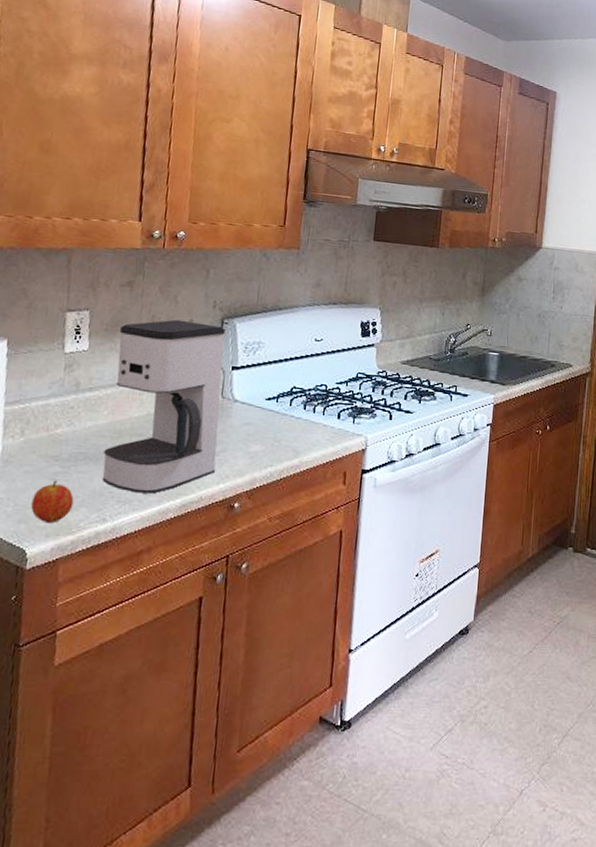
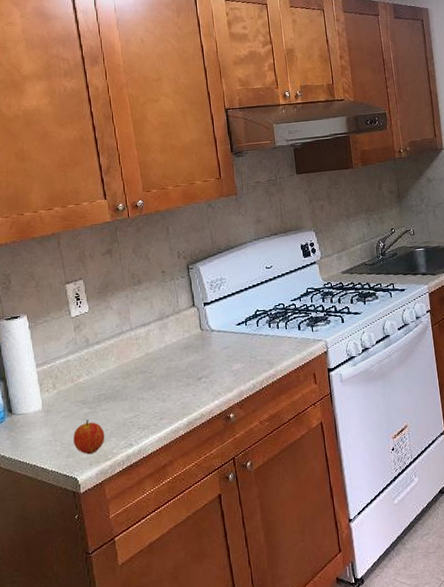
coffee maker: present [103,319,226,494] -> none [109,272,209,419]

